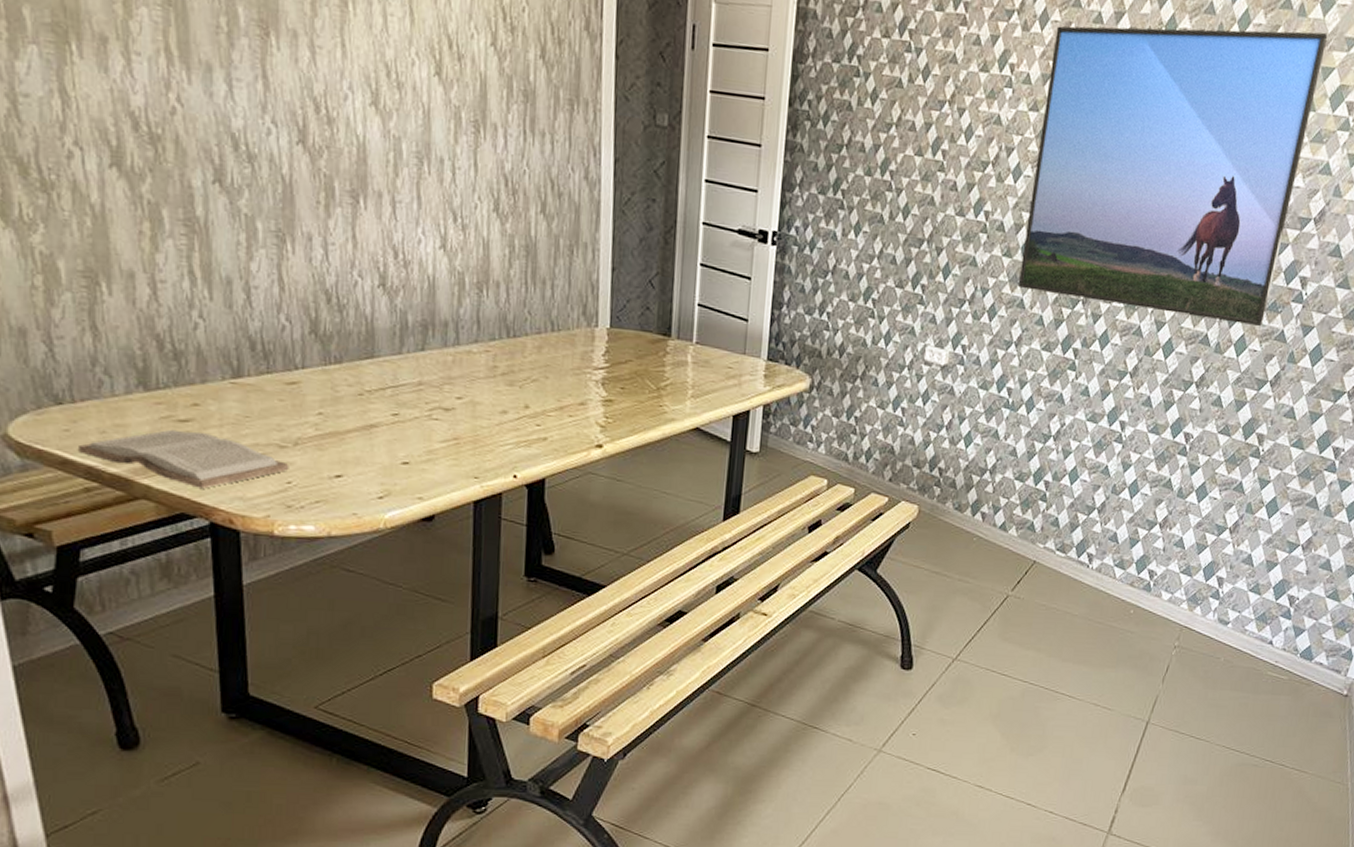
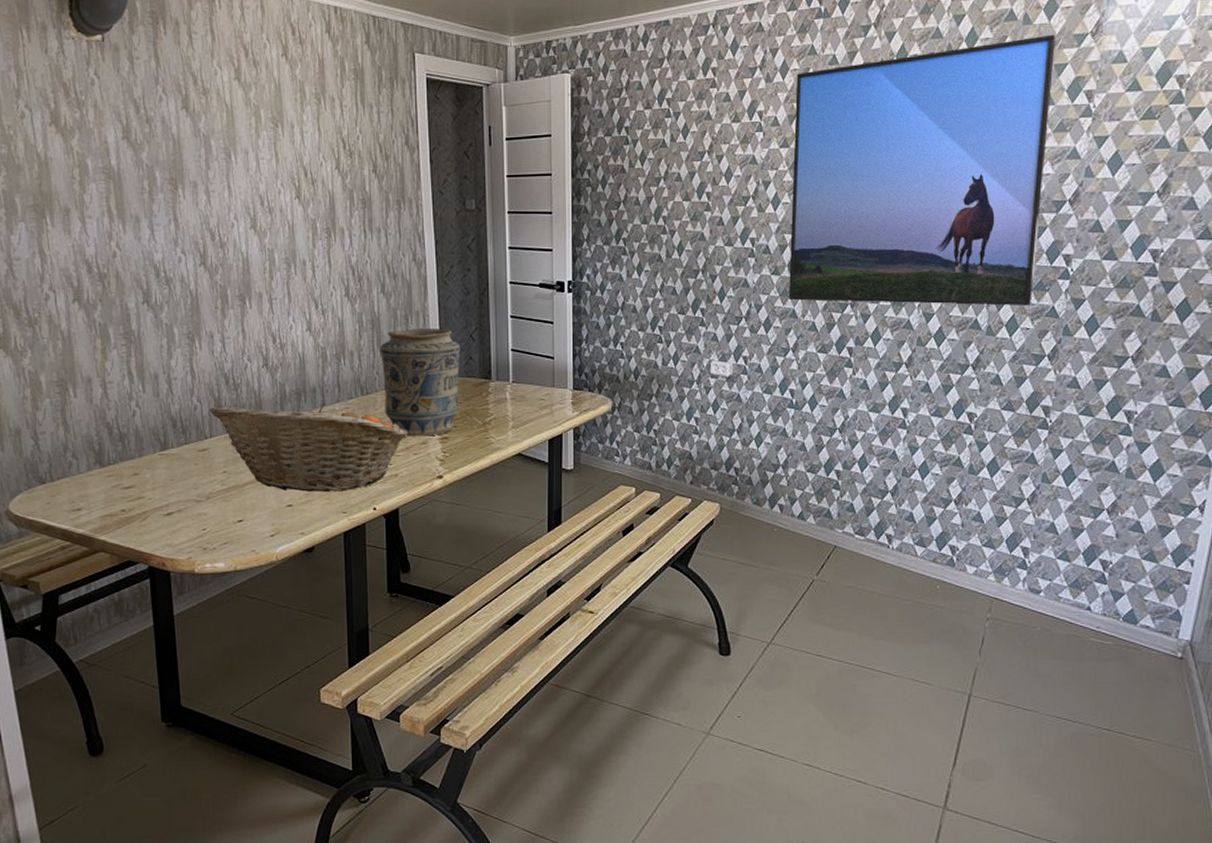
book: present [79,429,289,489] -> none [56,495,204,540]
fruit basket: none [303,328,563,452] -> present [210,401,408,492]
vase: none [534,262,636,397] -> present [379,328,460,437]

